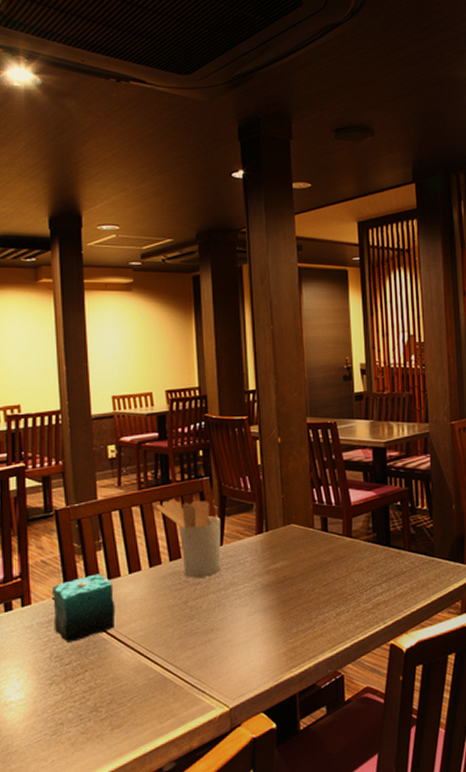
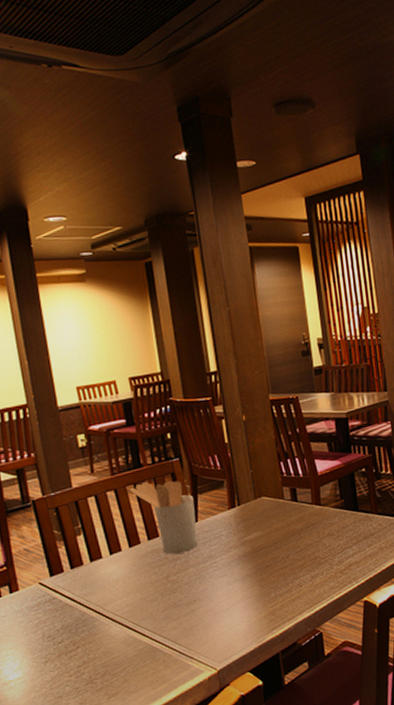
candle: present [51,574,116,642] -> none [37,557,101,623]

